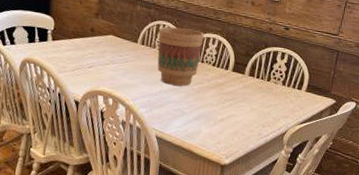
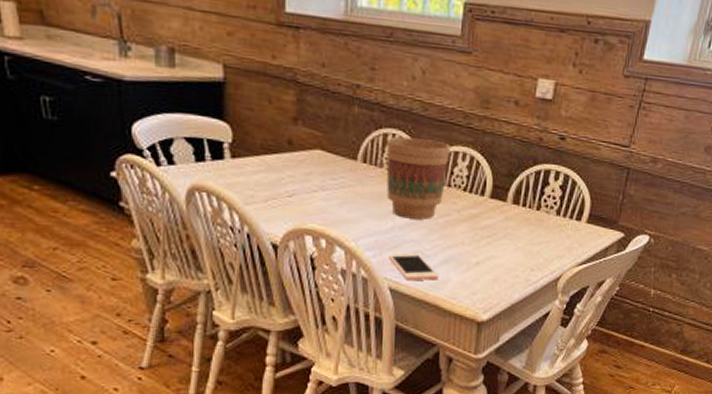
cell phone: none [157,110,193,132] -> present [389,252,439,281]

